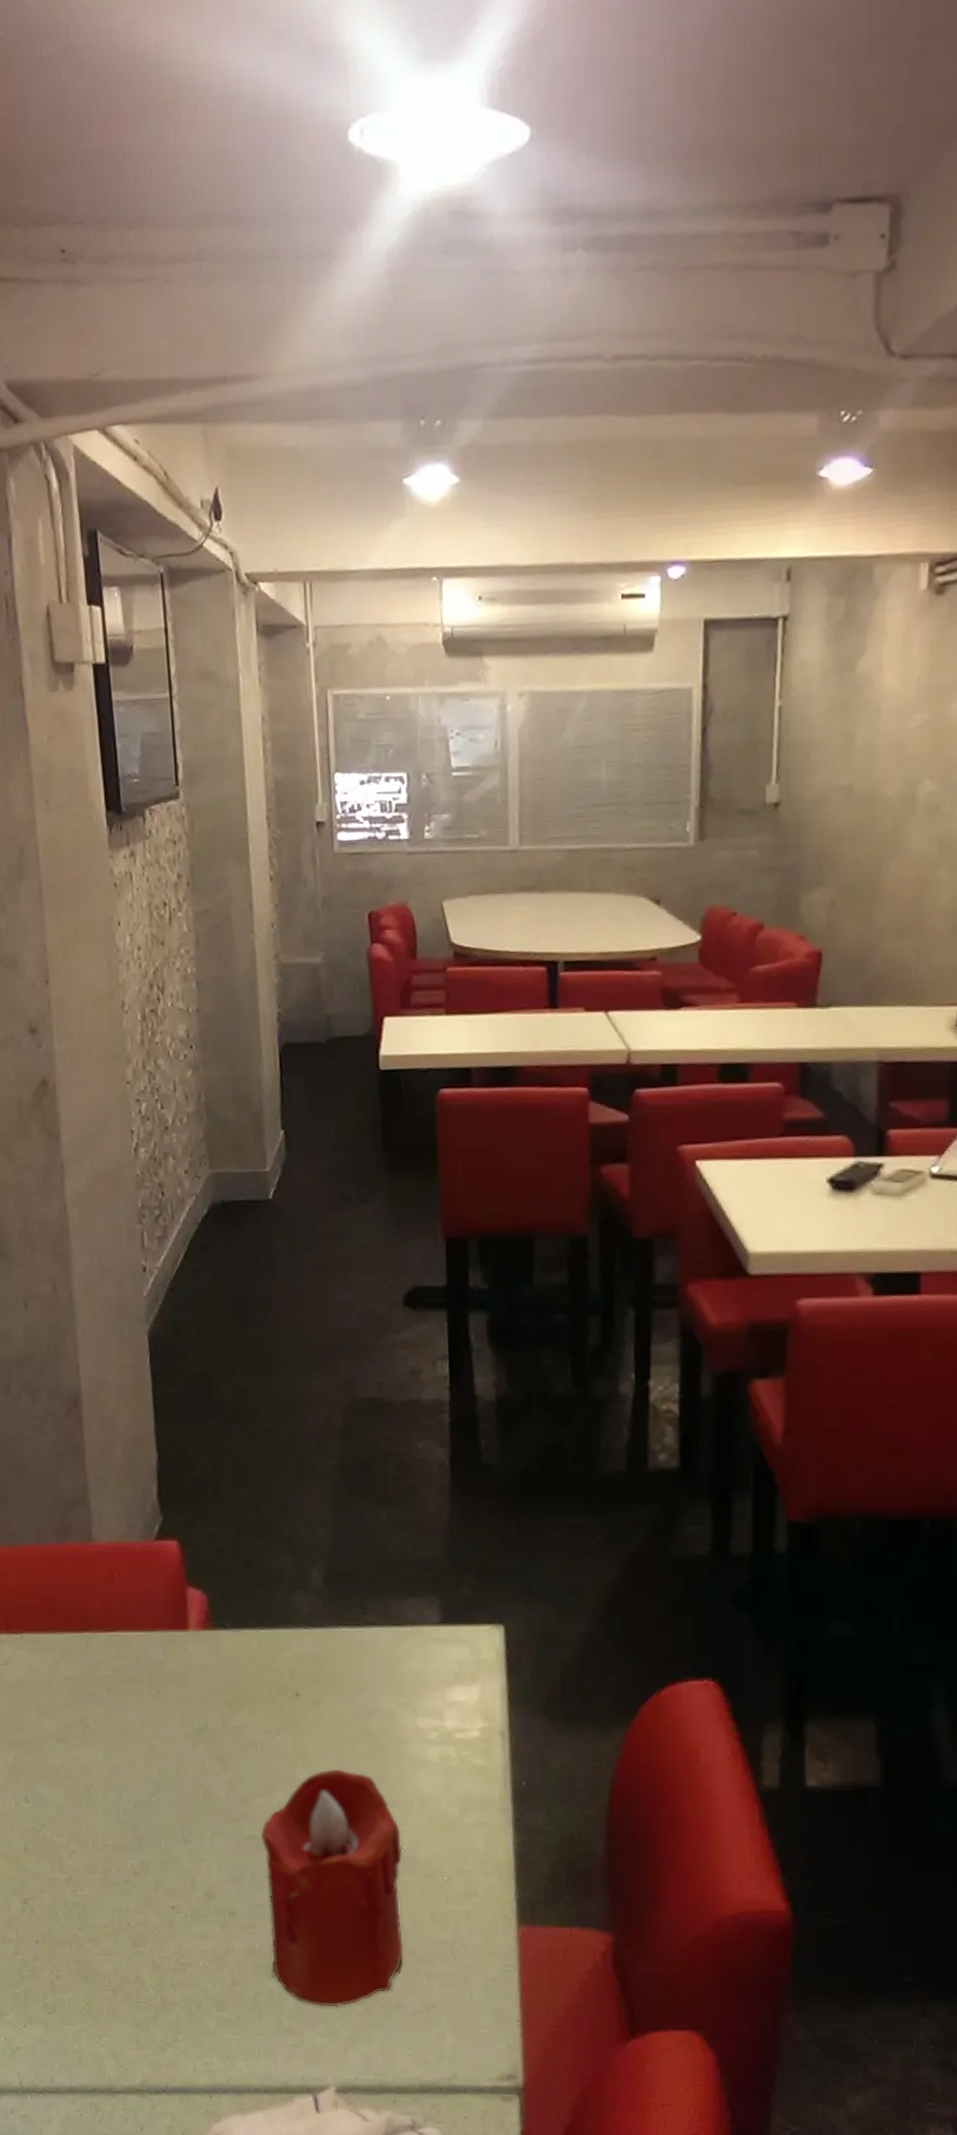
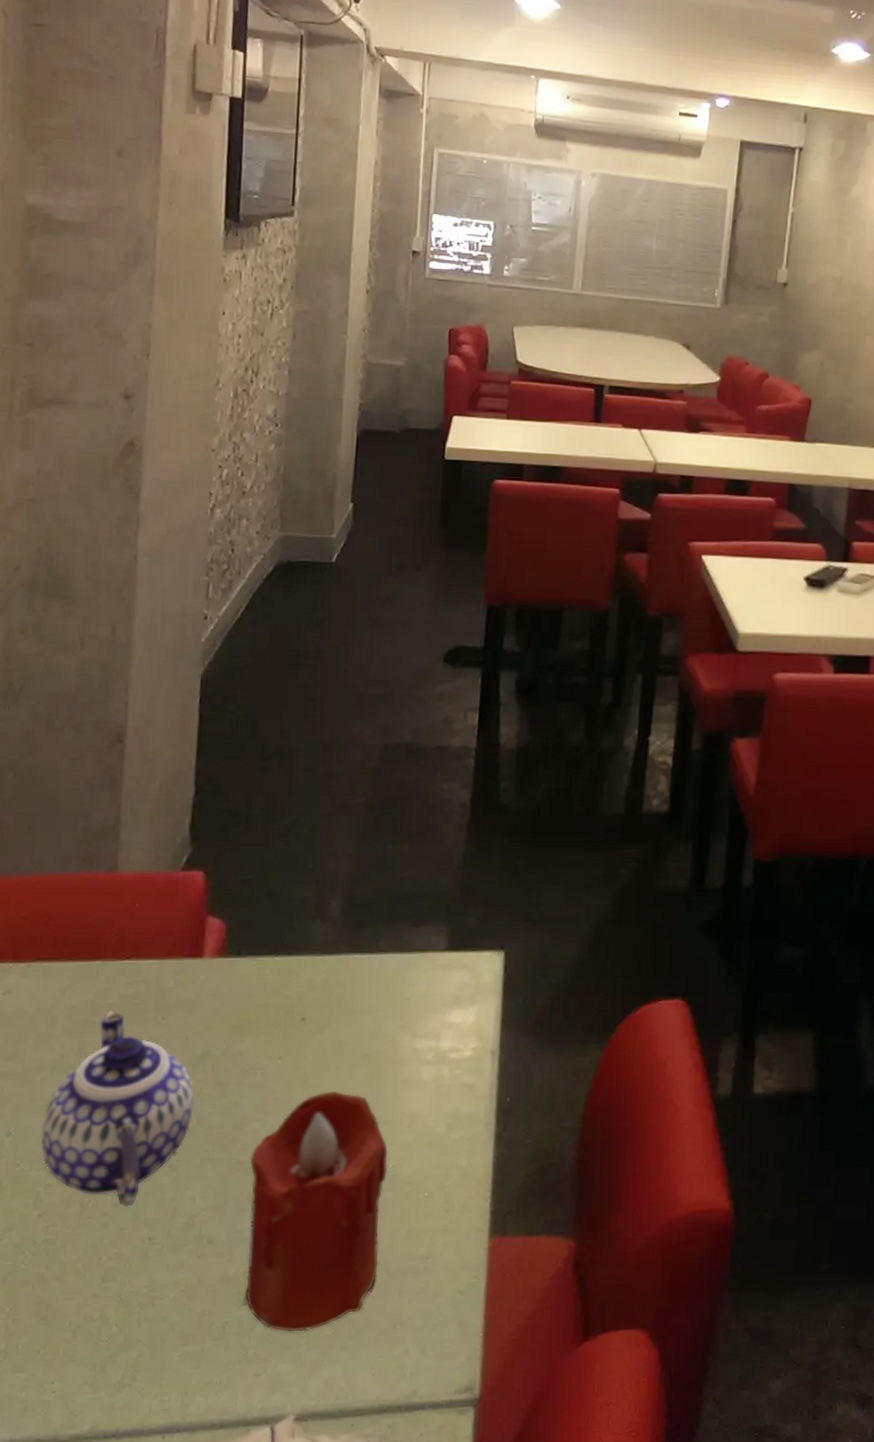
teapot: none [56,1681,199,1875] -> present [41,1009,194,1207]

